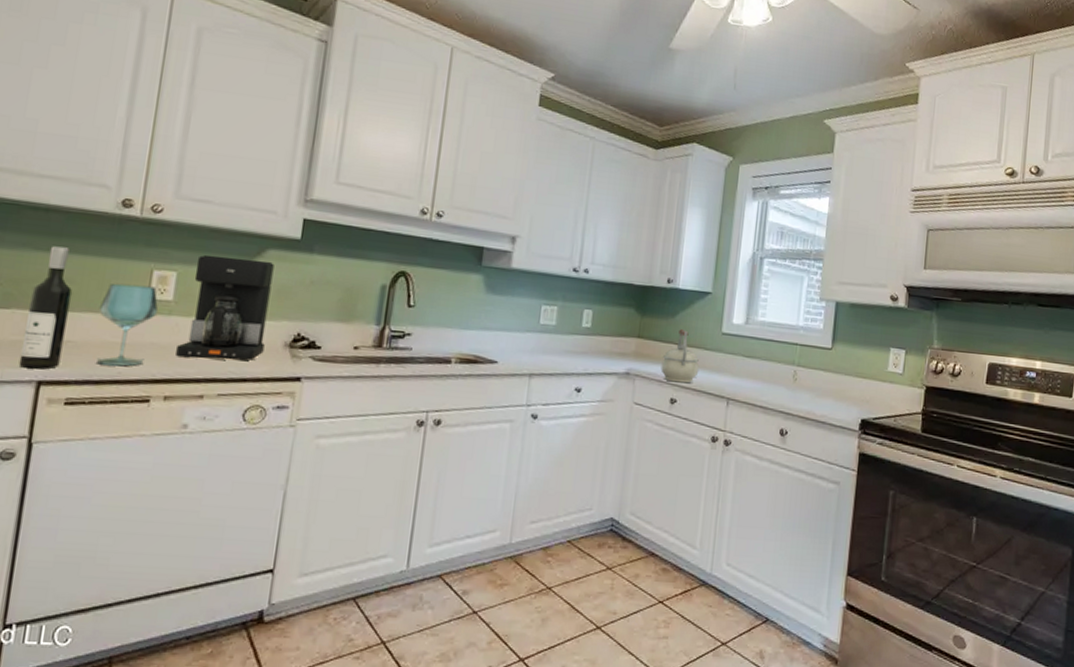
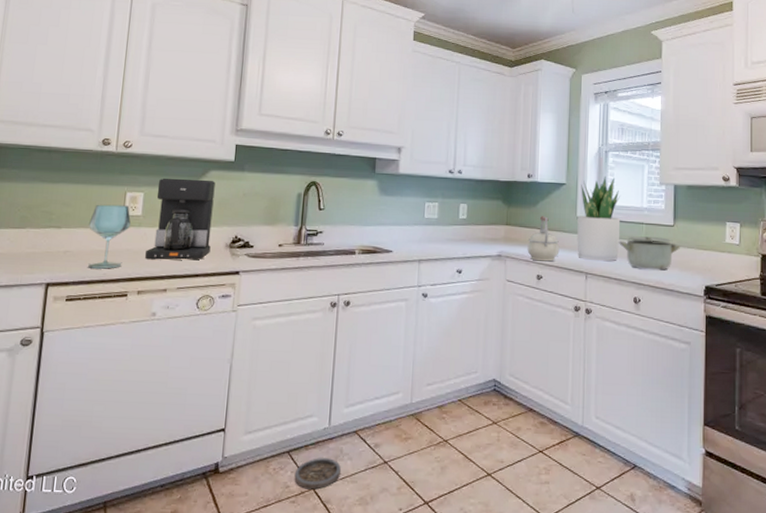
bottle: present [18,246,73,369] -> none [32,178,70,274]
pet bowl: none [360,606,419,644] -> present [294,458,341,490]
planter: none [719,286,775,387] -> present [577,176,621,262]
saucepan: none [768,358,837,400] -> present [619,236,680,271]

